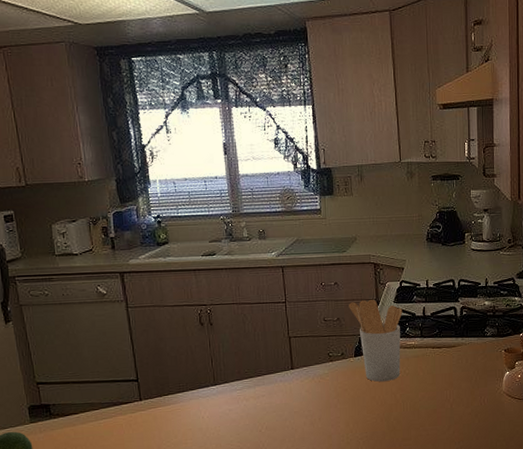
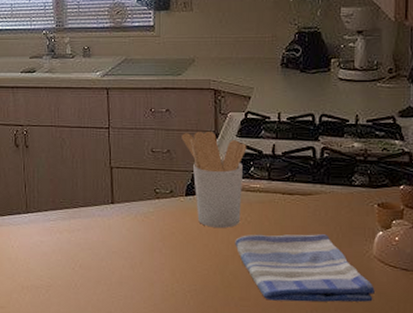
dish towel: none [397,378,505,438] -> present [235,234,375,302]

